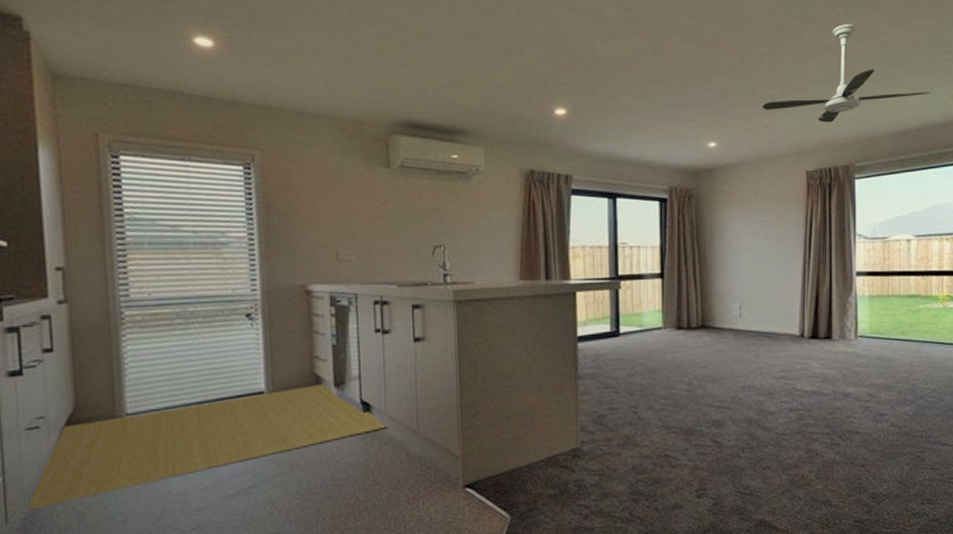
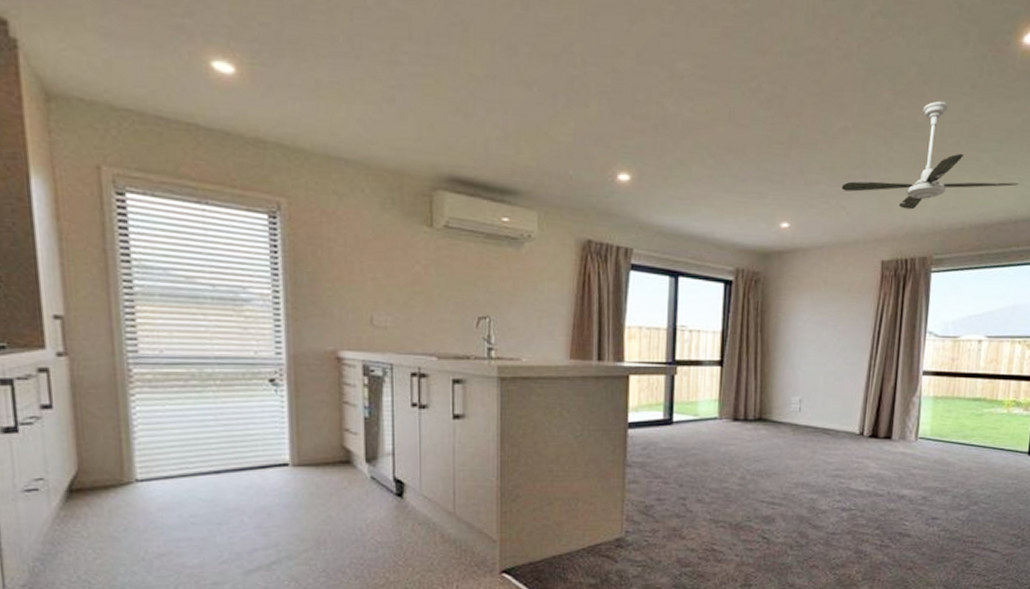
rug: present [25,383,389,512] -> none [24,458,423,578]

